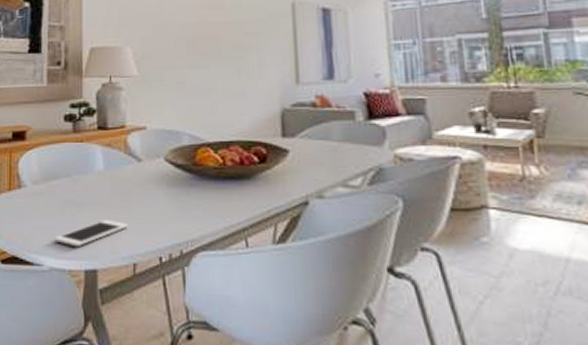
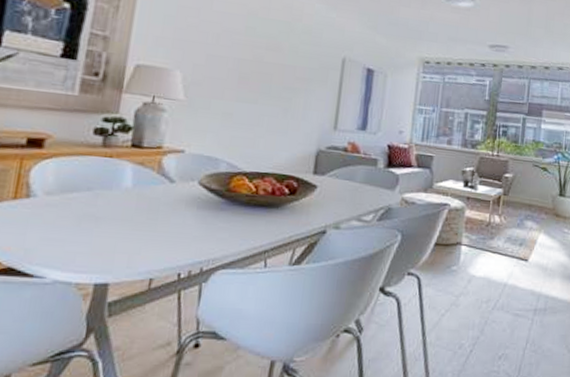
cell phone: present [55,219,128,248] -> none [63,235,150,261]

